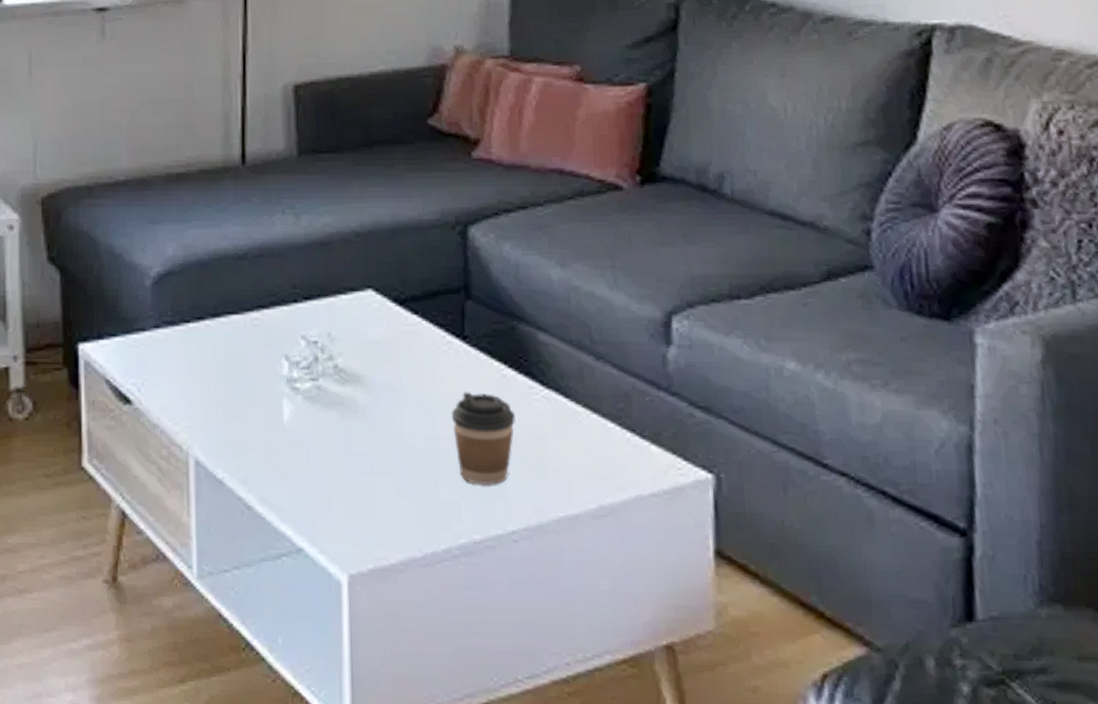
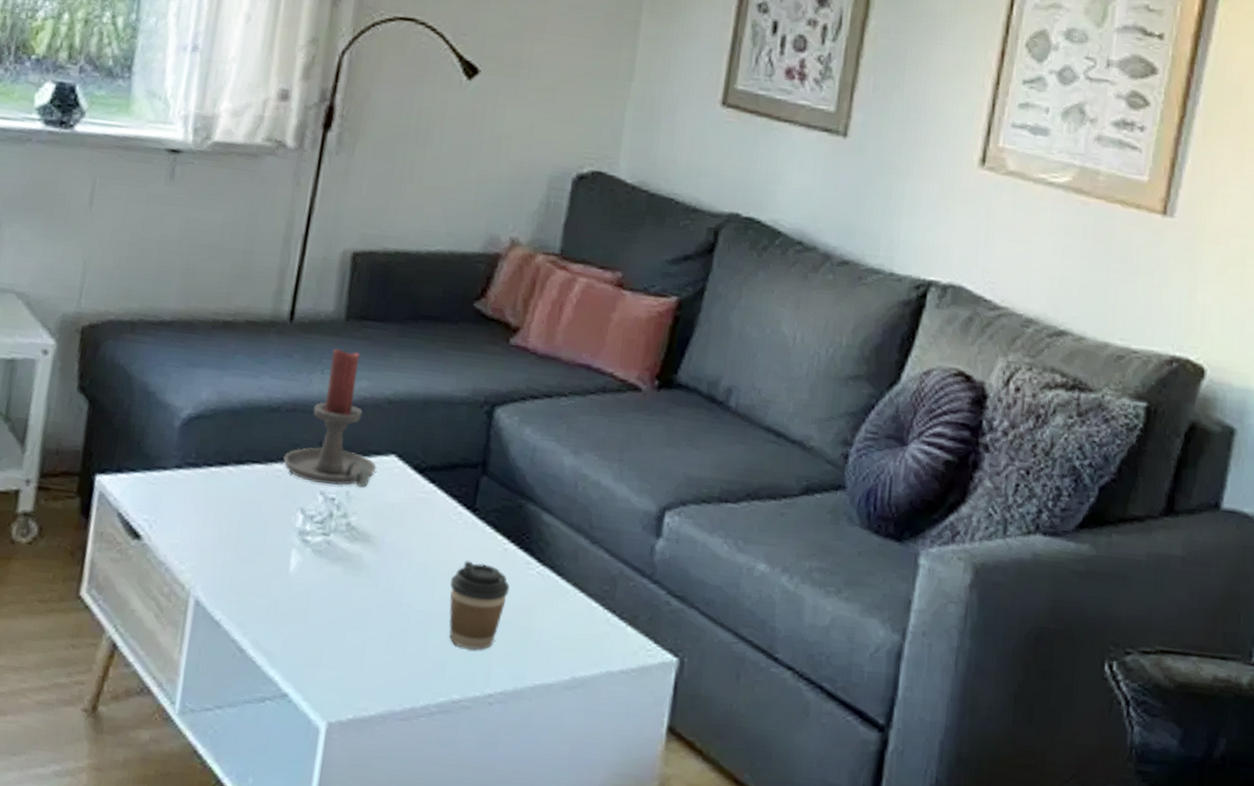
candle holder: none [259,186,355,328] -> present [283,348,377,489]

